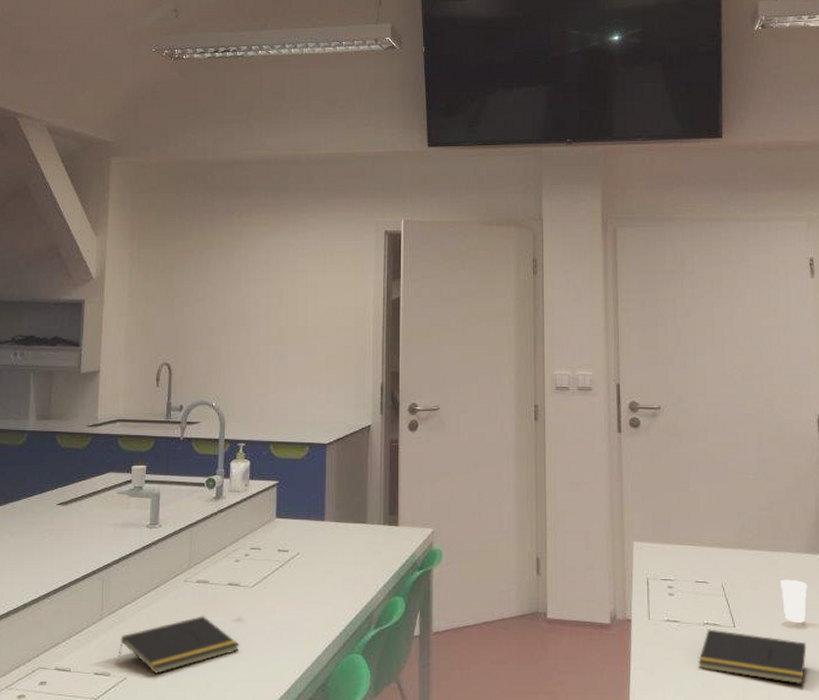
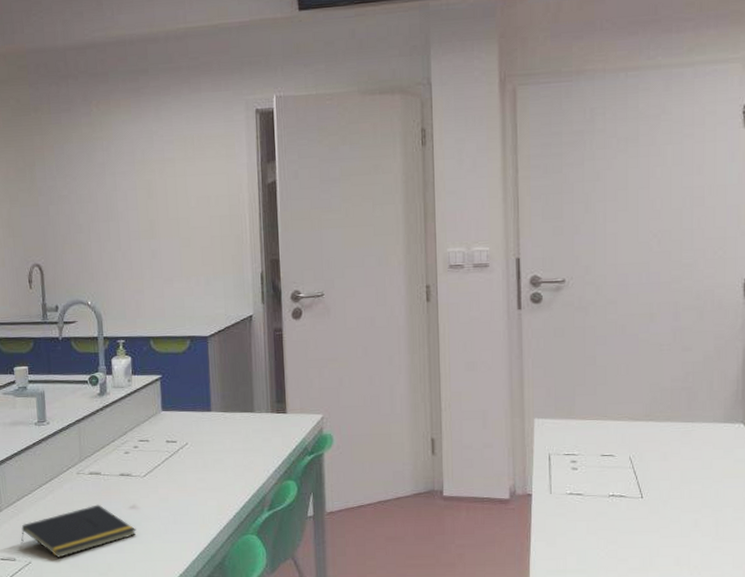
notepad: present [698,629,807,685] -> none [602,500,720,551]
cup: present [781,579,807,622] -> none [694,449,723,491]

